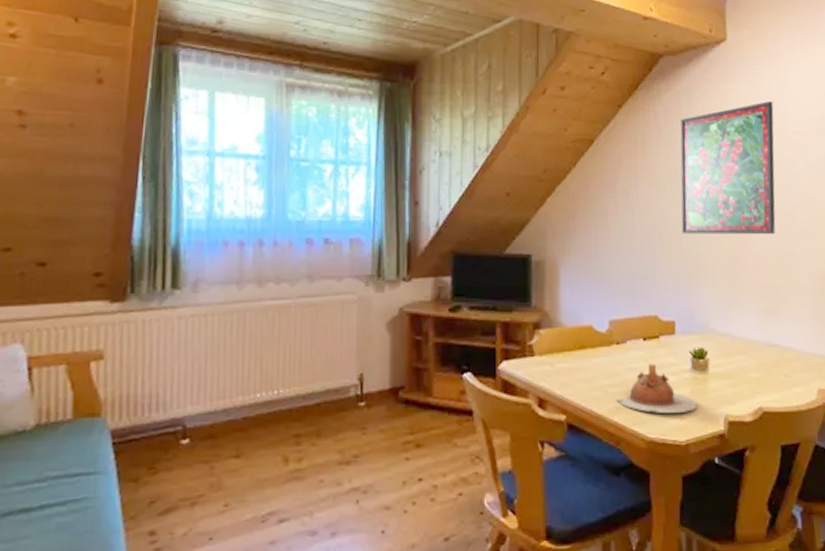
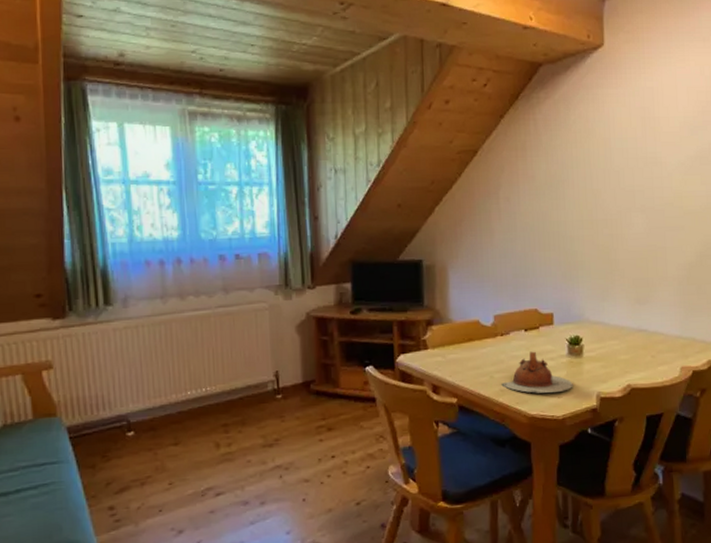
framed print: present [680,101,776,235] -> none [558,104,648,234]

